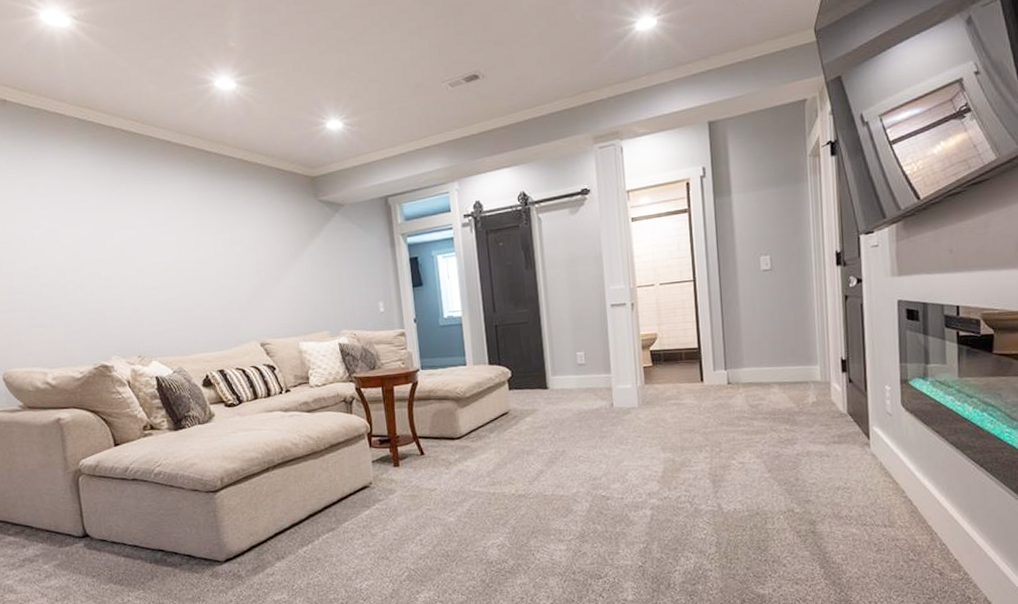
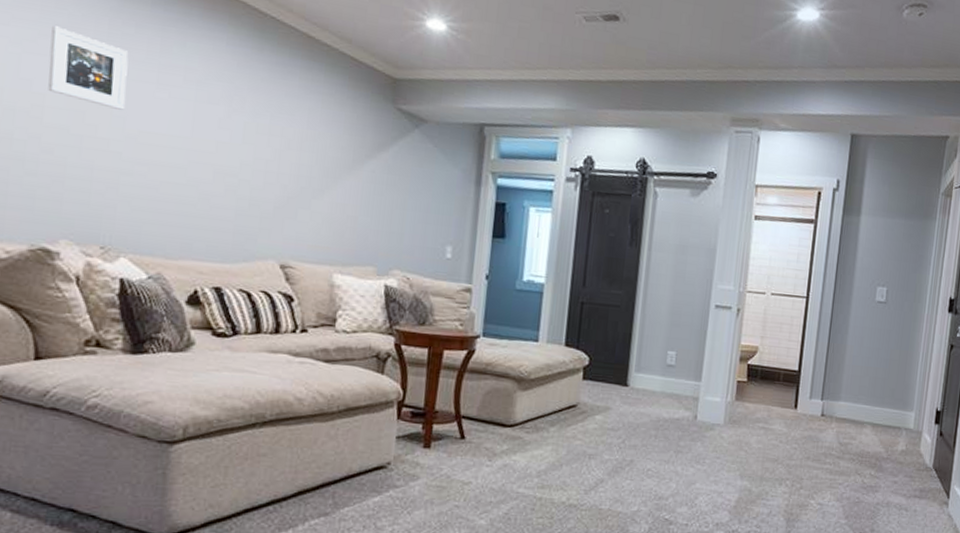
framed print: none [74,201,132,252] -> present [48,25,129,110]

